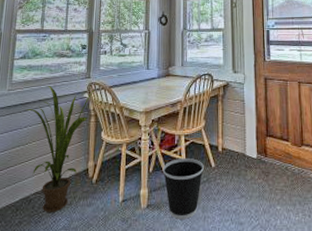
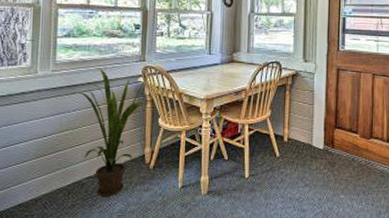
wastebasket: present [162,158,204,219] -> none [224,147,268,205]

